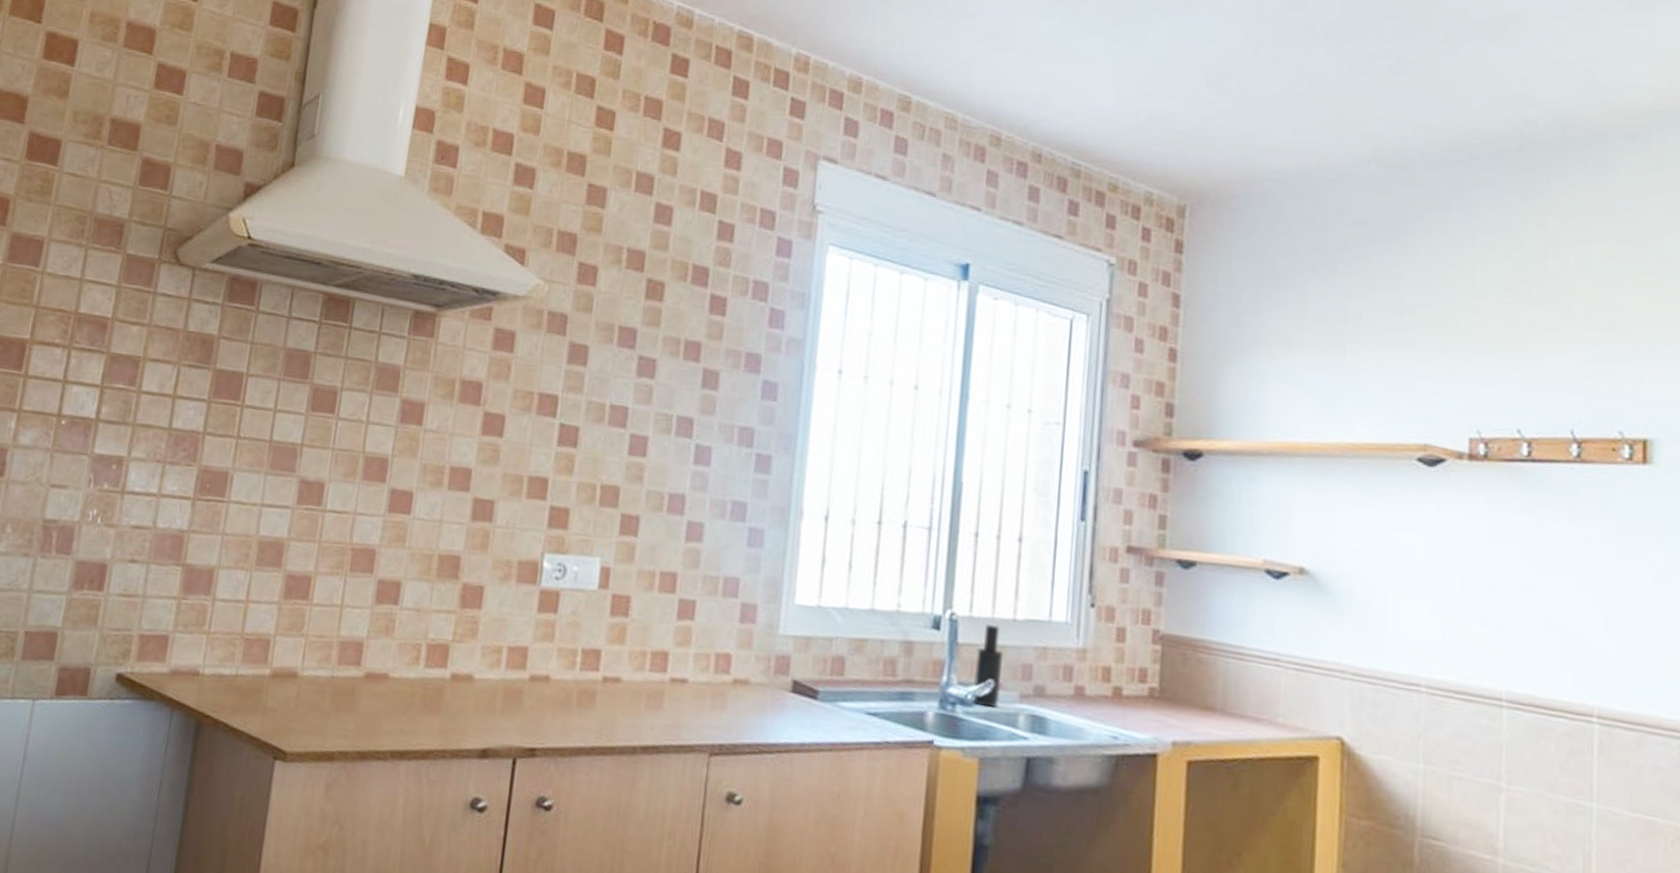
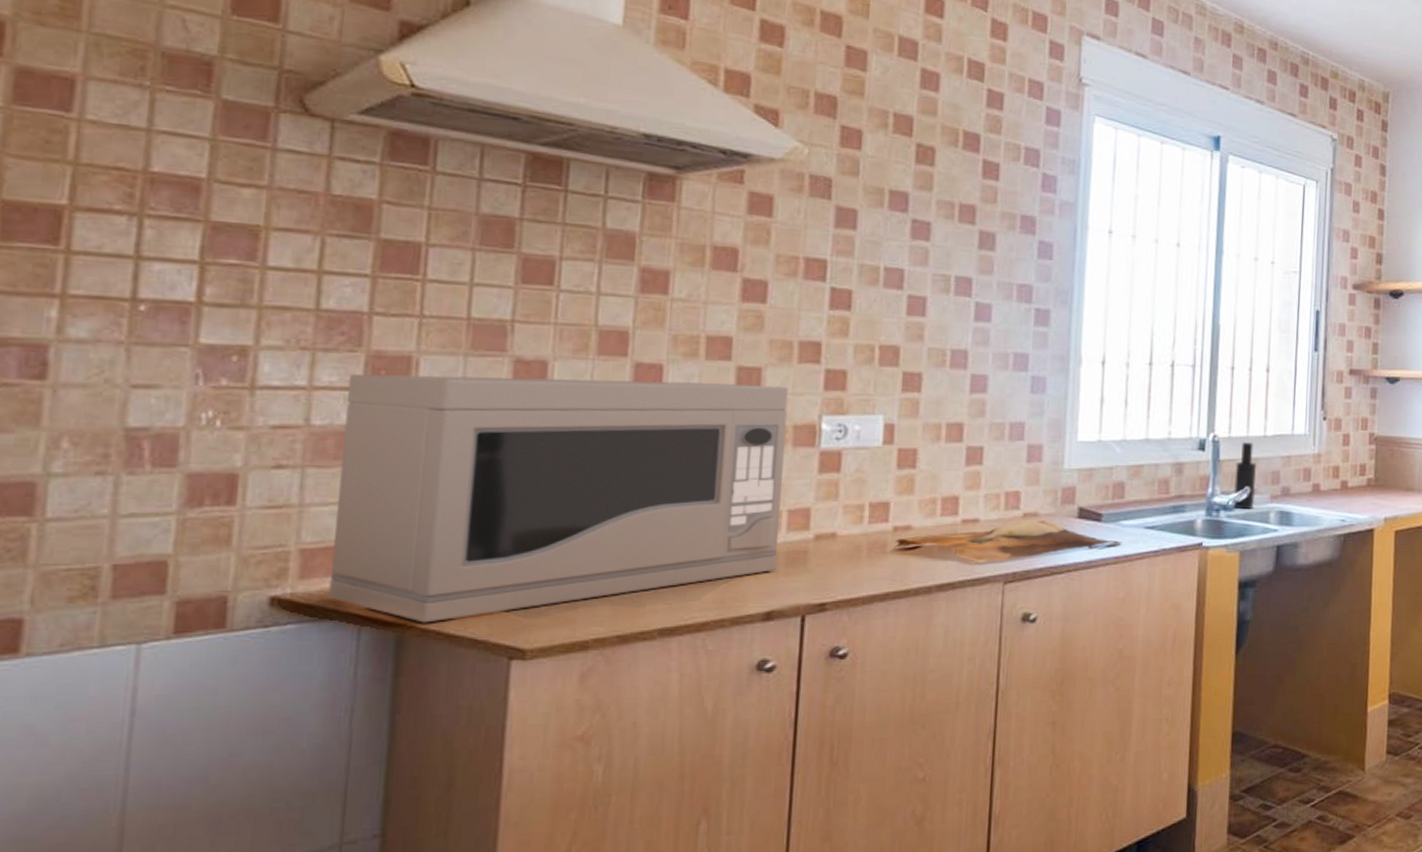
microwave: none [154,485,517,715] -> present [327,373,789,623]
cutting board: none [602,686,841,731] -> present [893,519,1123,564]

